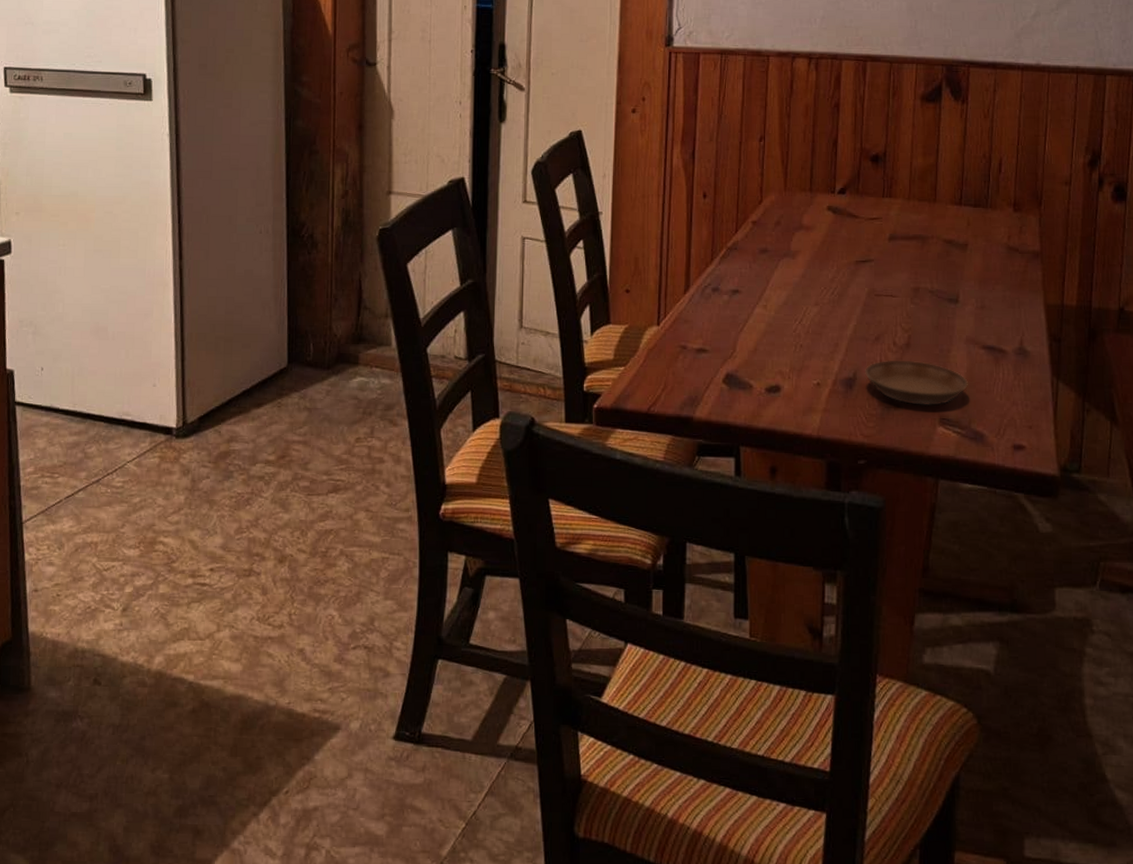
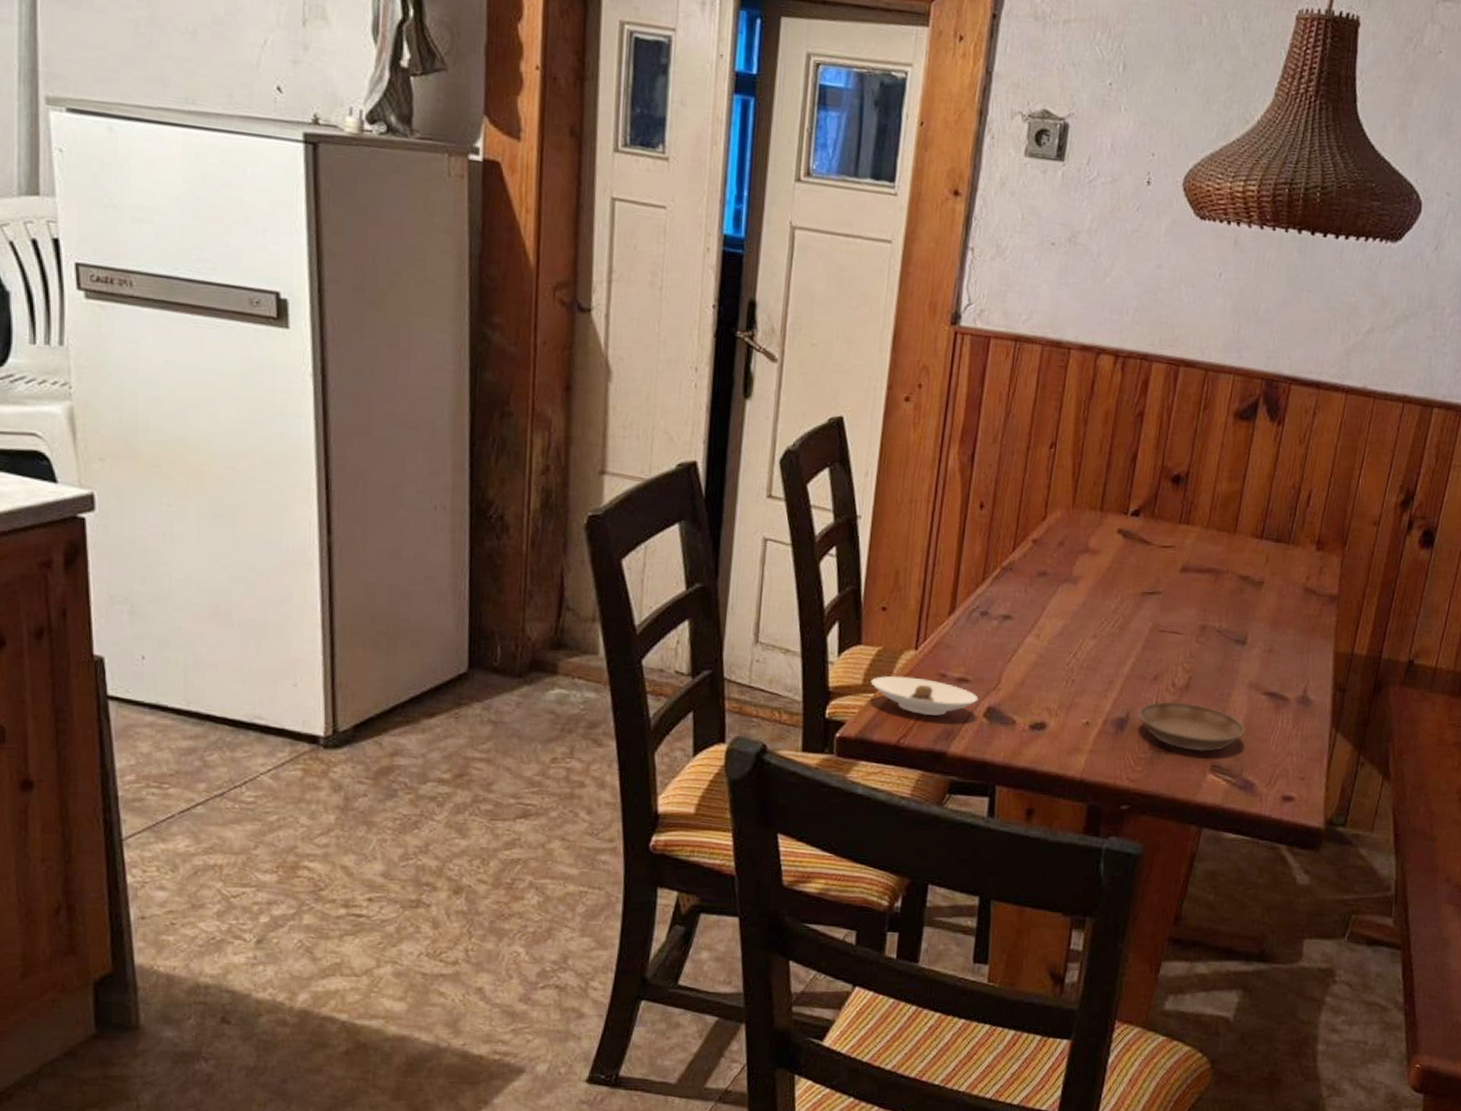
saucer: none [621,350,717,384] -> present [870,675,978,716]

